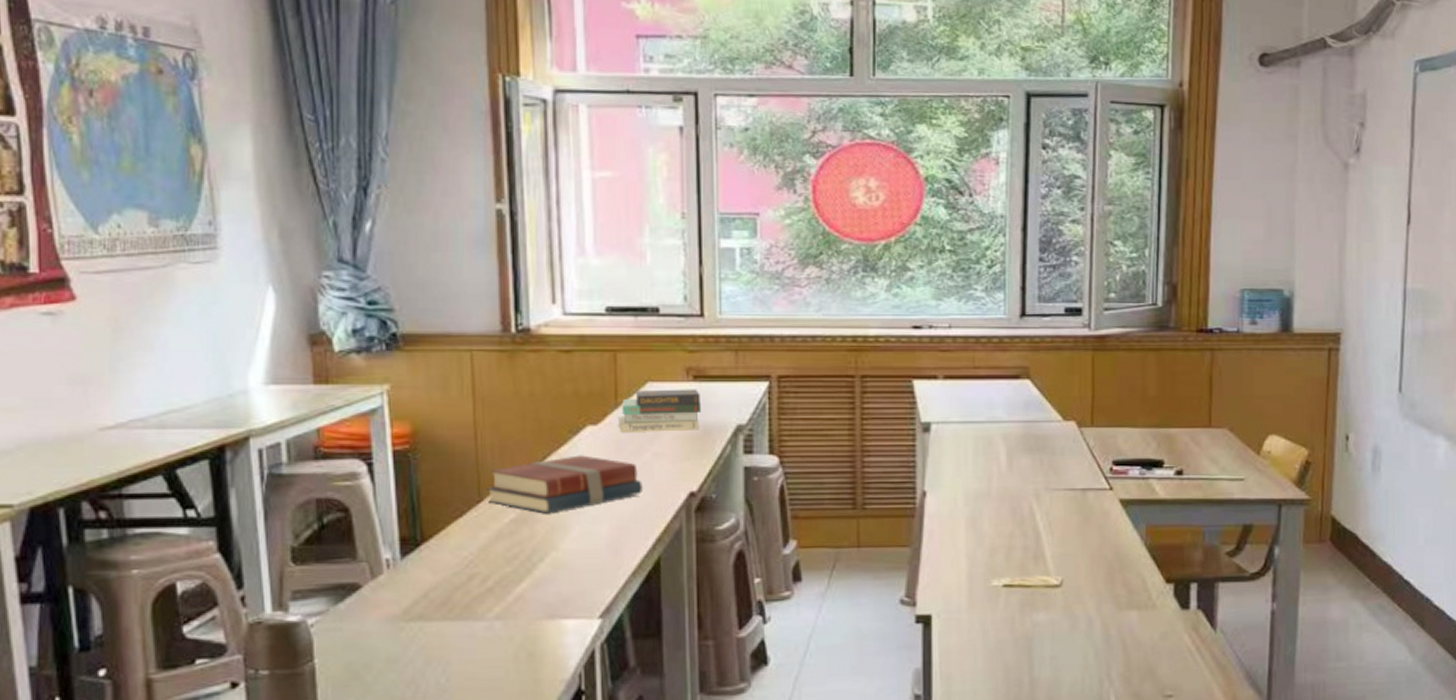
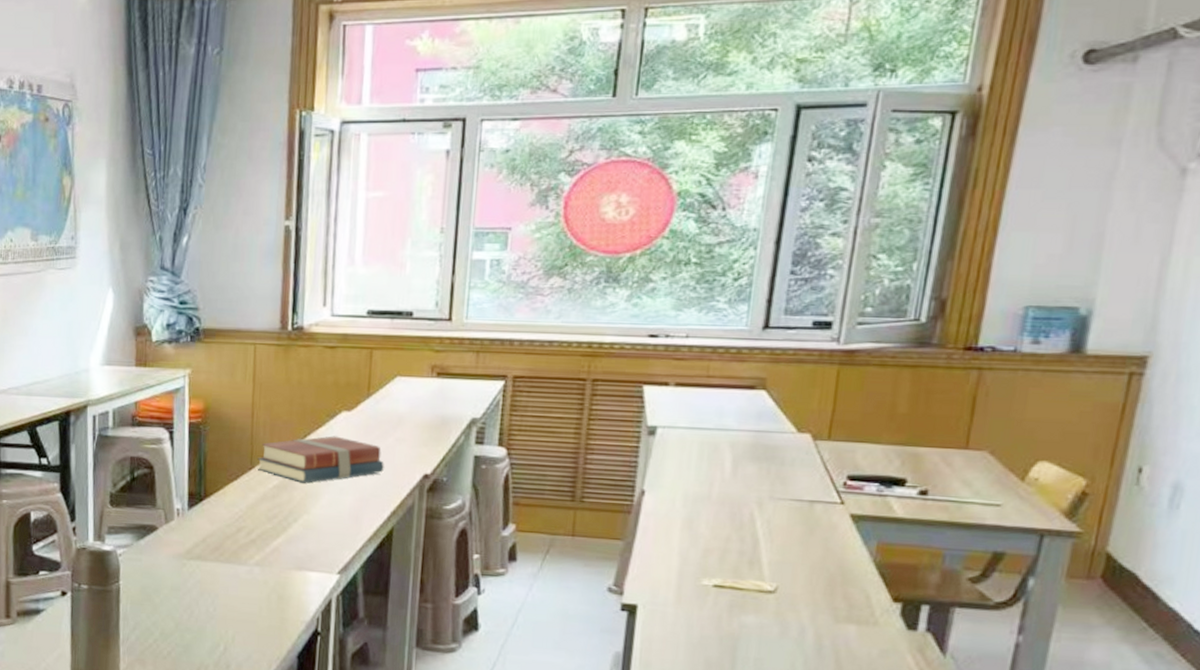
books: present [617,389,702,432] -> none [367,383,442,421]

